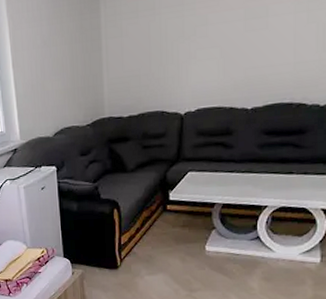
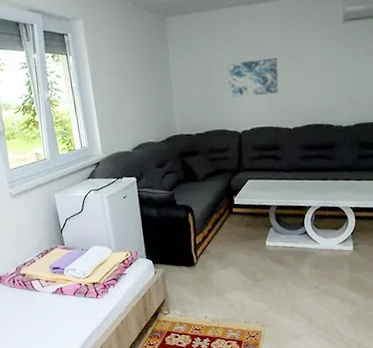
wall art: none [170,19,236,72] -> present [227,57,279,98]

